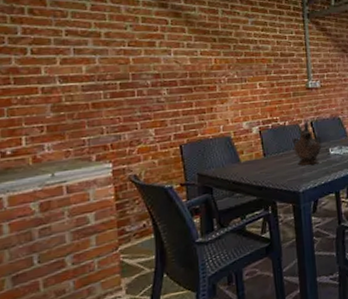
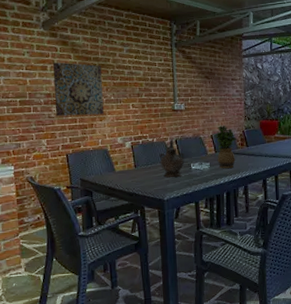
wall art: none [162,36,226,101] -> present [52,62,104,117]

